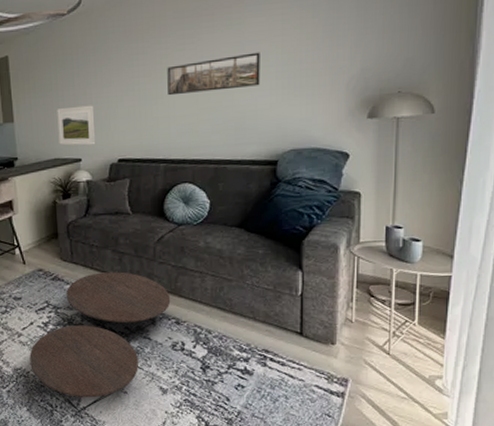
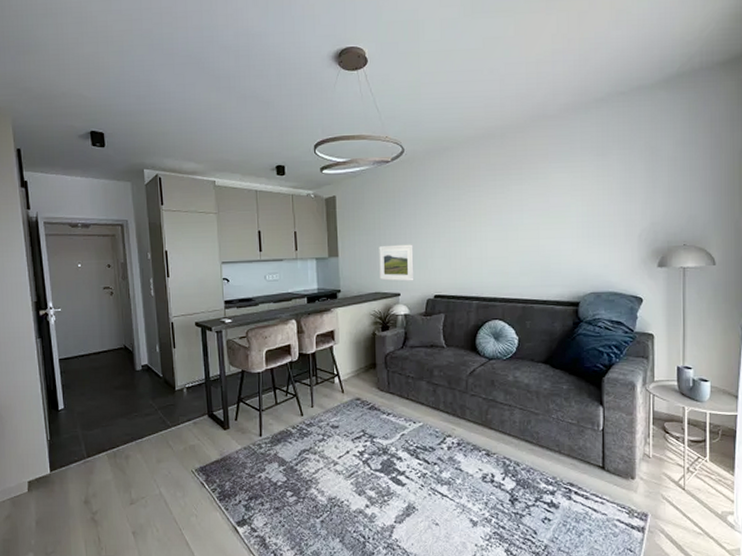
coffee table: present [29,271,171,413] -> none [344,403,481,545]
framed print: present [167,52,260,96] -> none [480,204,563,239]

